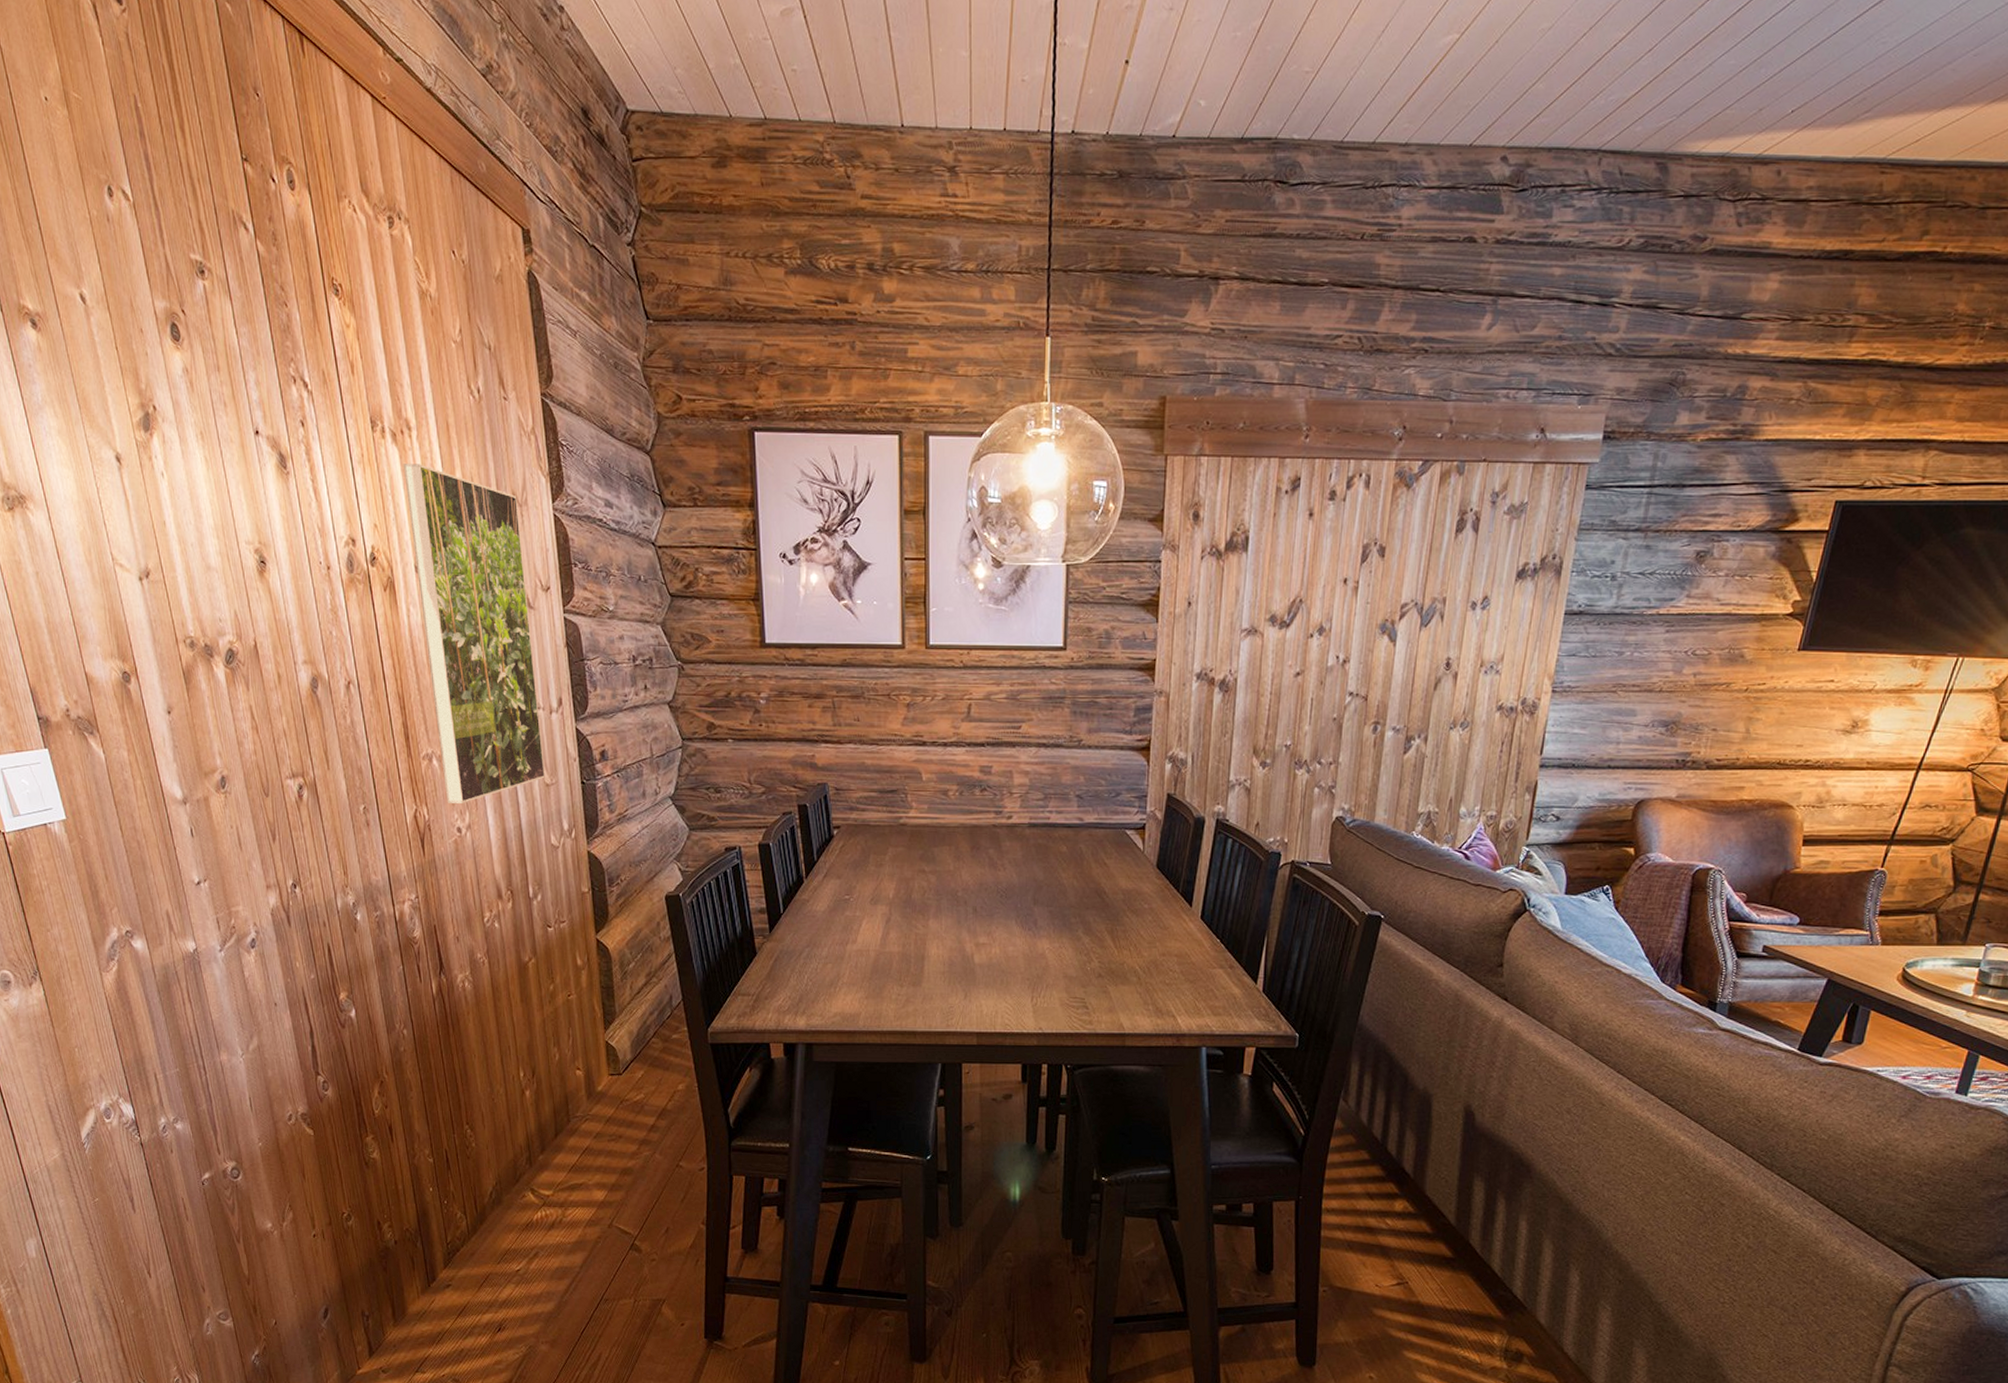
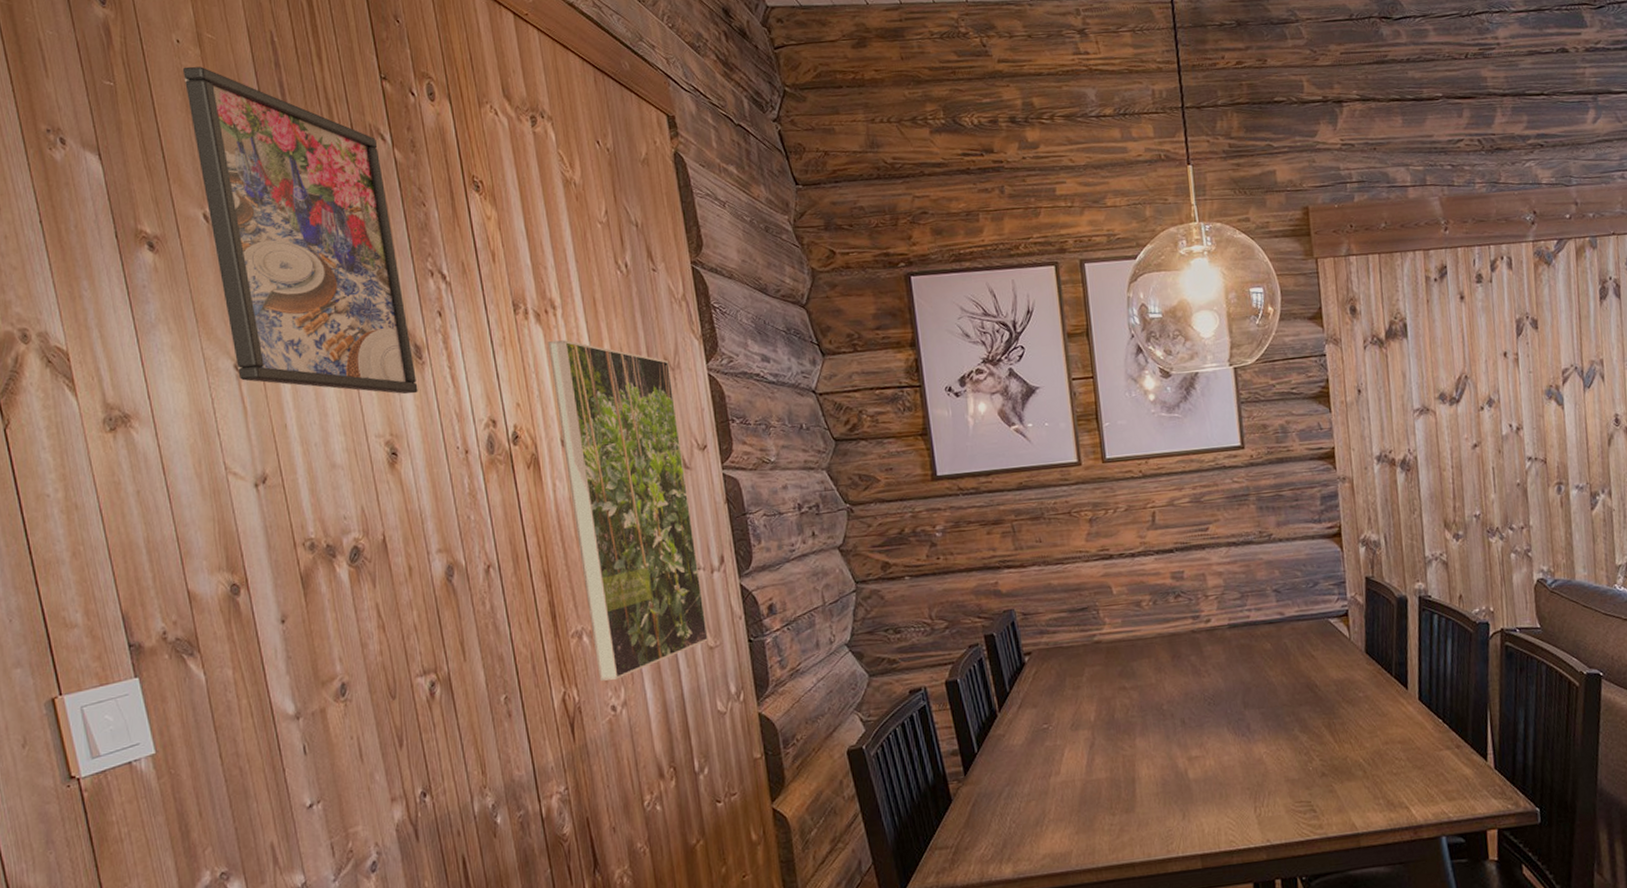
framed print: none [52,129,284,504] -> present [182,66,418,395]

